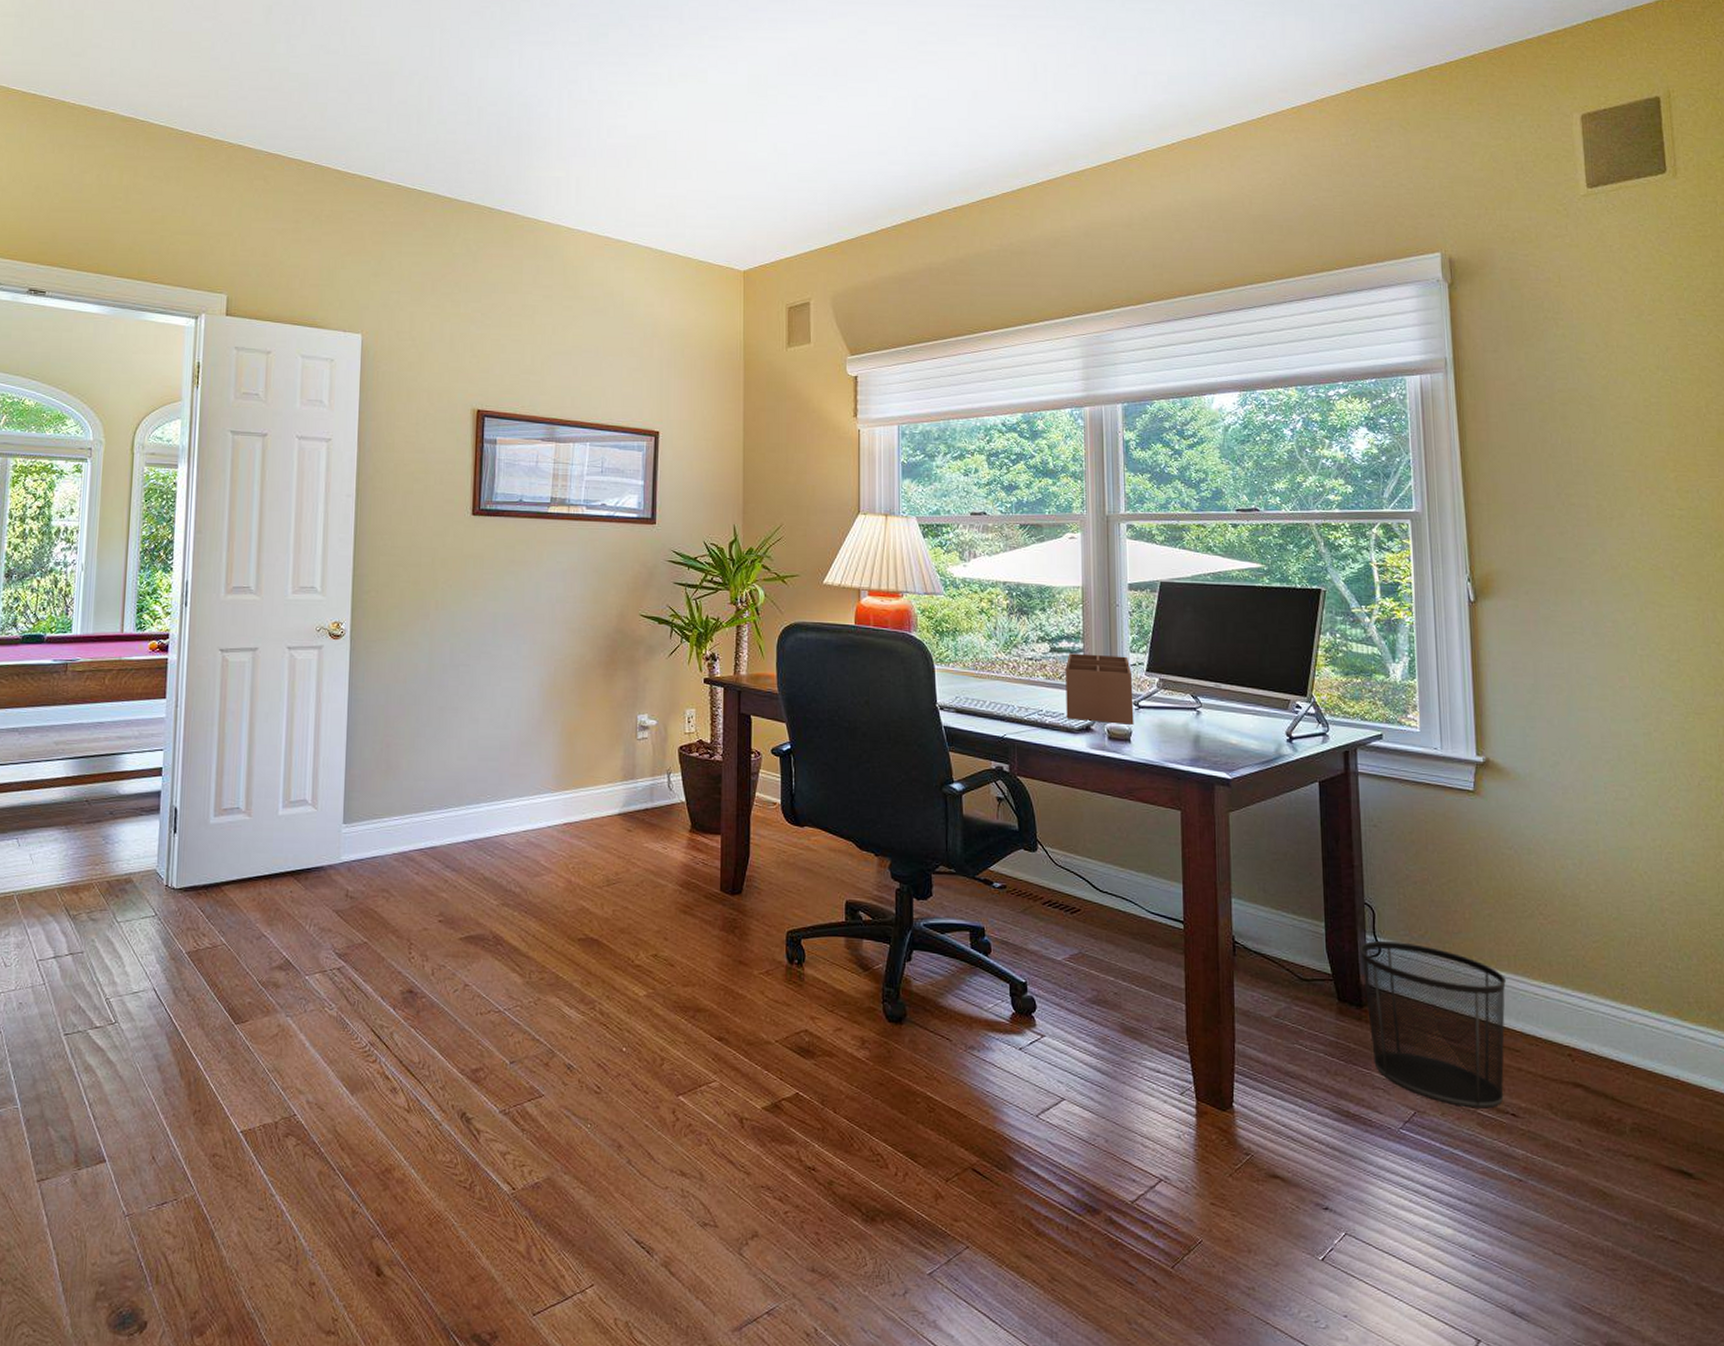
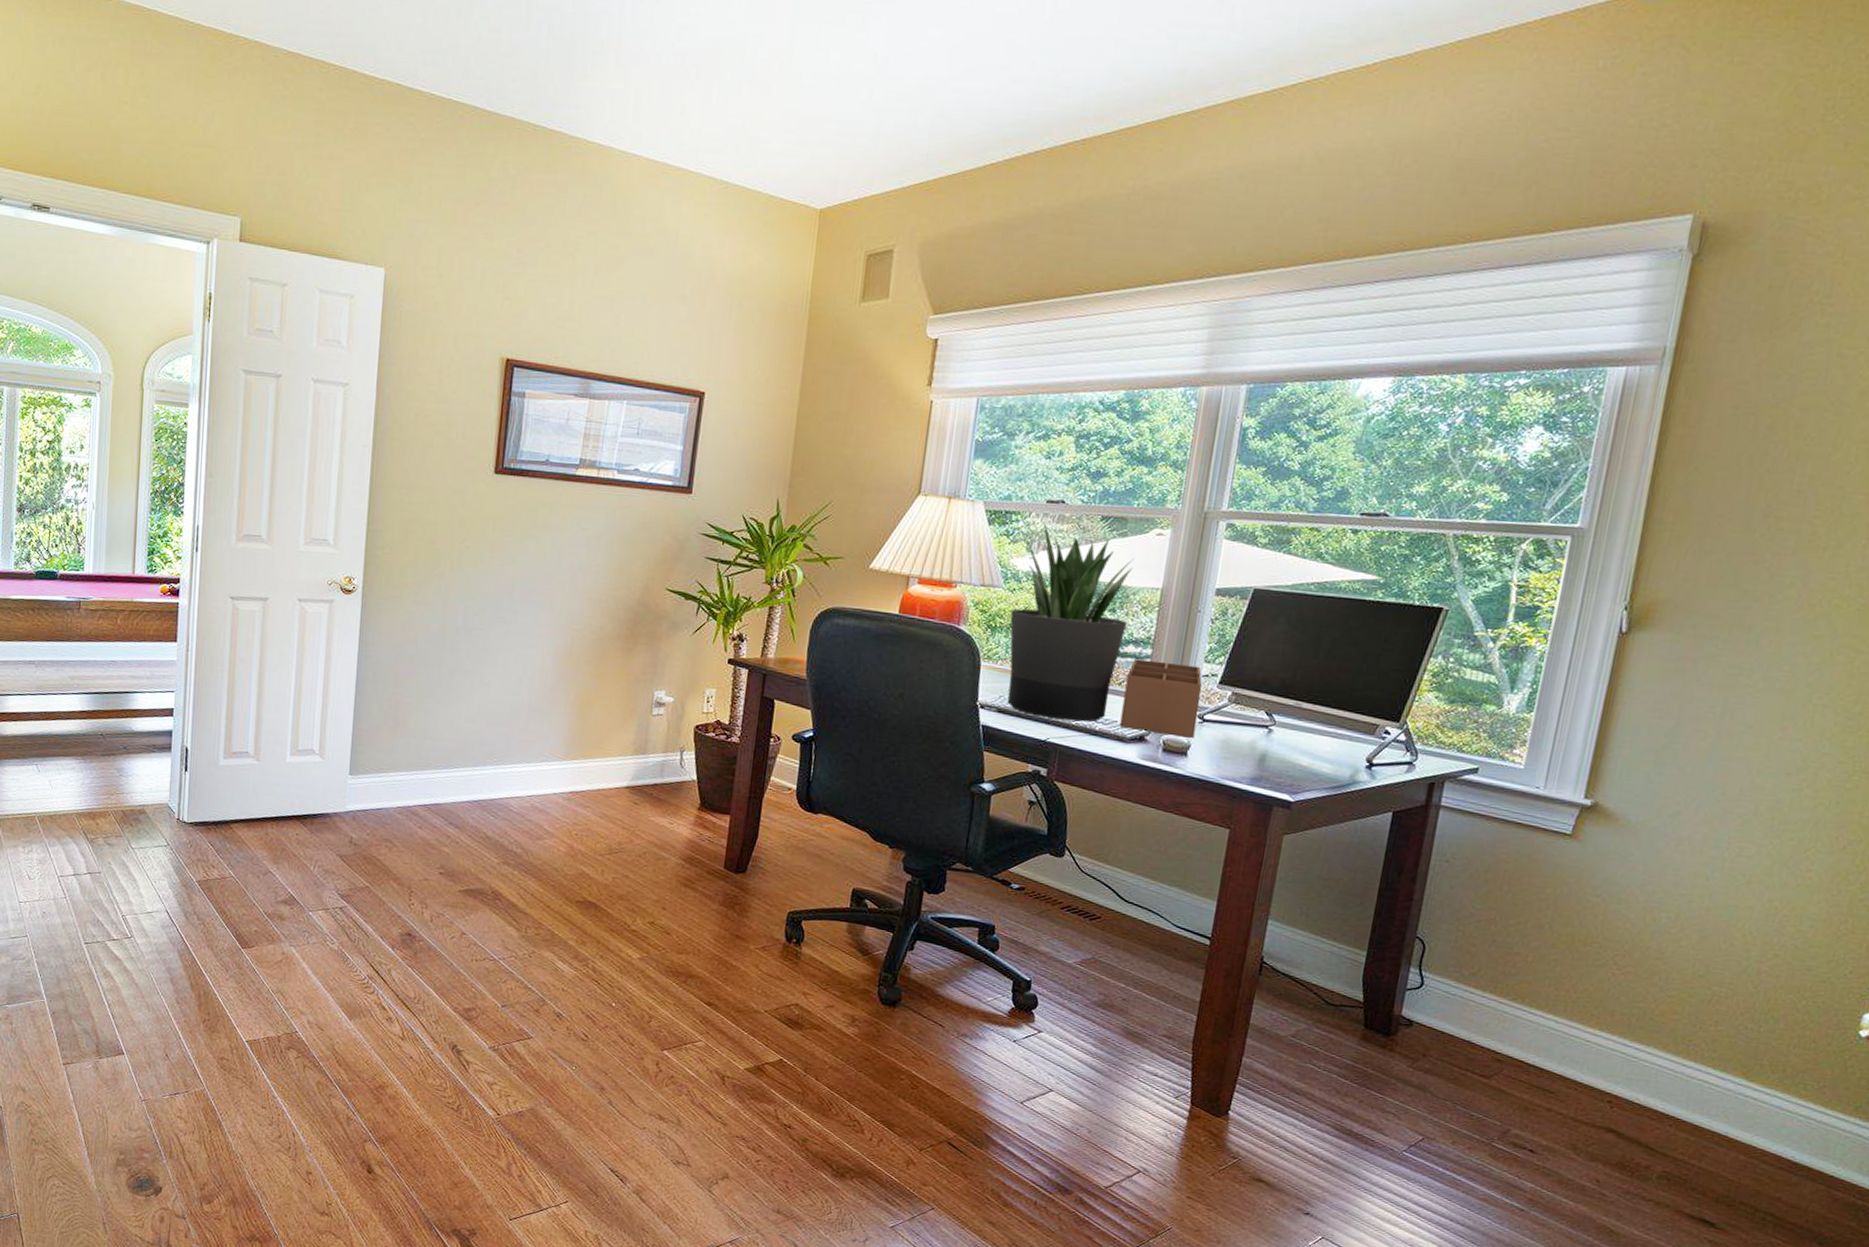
planter: none [954,532,1058,716] -> present [1007,522,1135,722]
waste bin: present [1359,941,1507,1109] -> none [1389,974,1559,1143]

